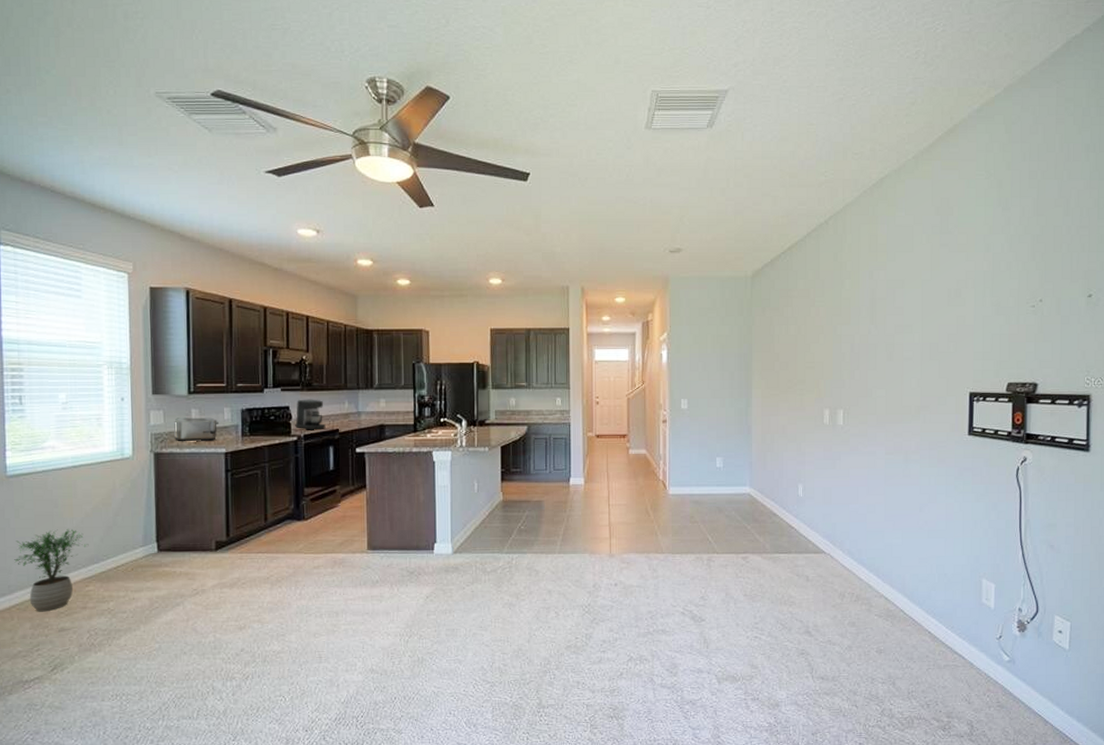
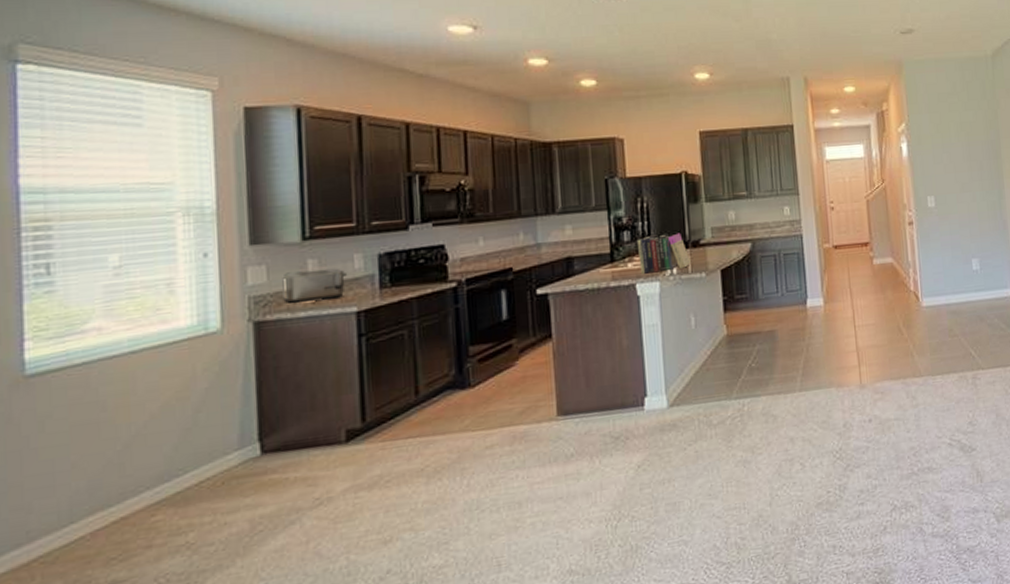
potted plant: present [14,529,89,612] -> none [36,438,156,563]
coffee maker: present [295,399,326,430] -> none [453,233,495,273]
books: none [435,412,478,444] -> present [636,232,692,274]

